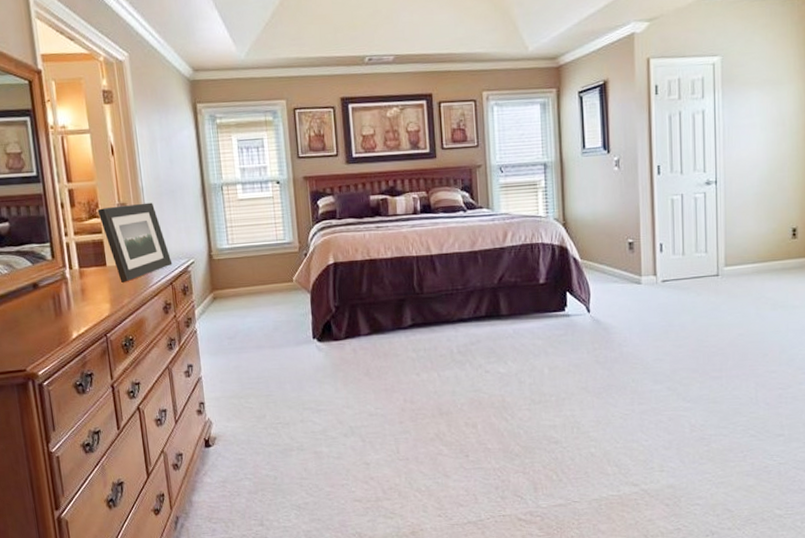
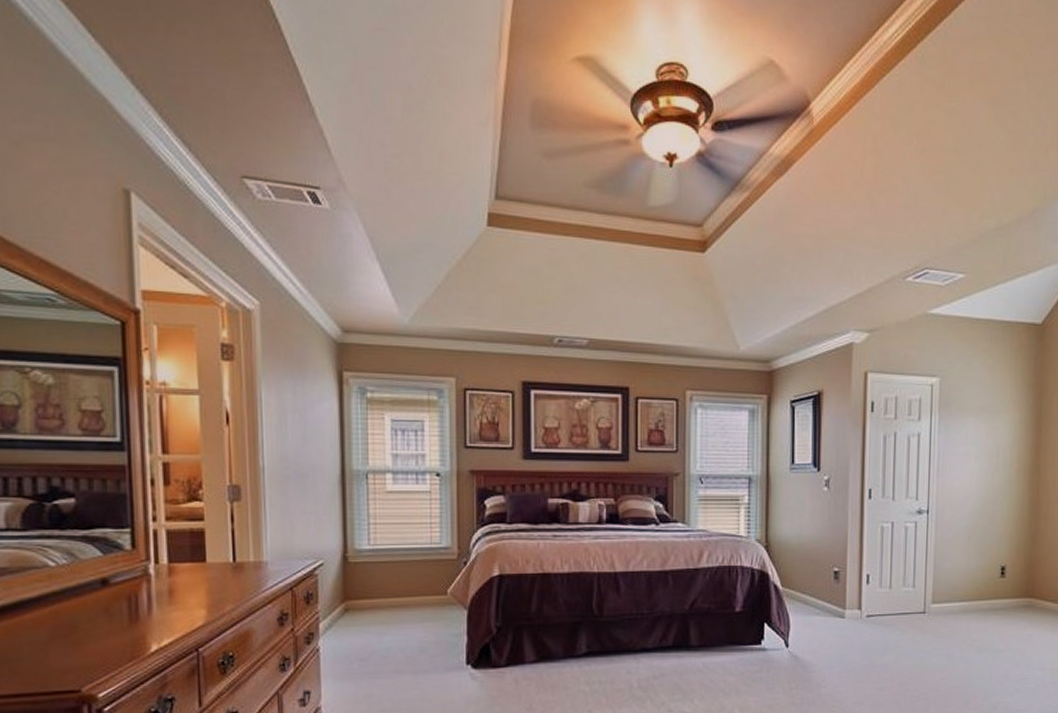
picture frame: present [97,202,173,283] -> none [200,487,295,584]

